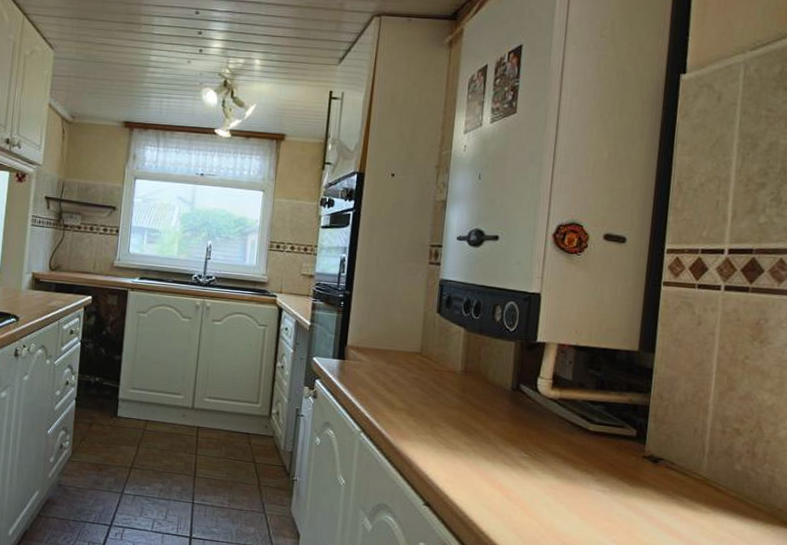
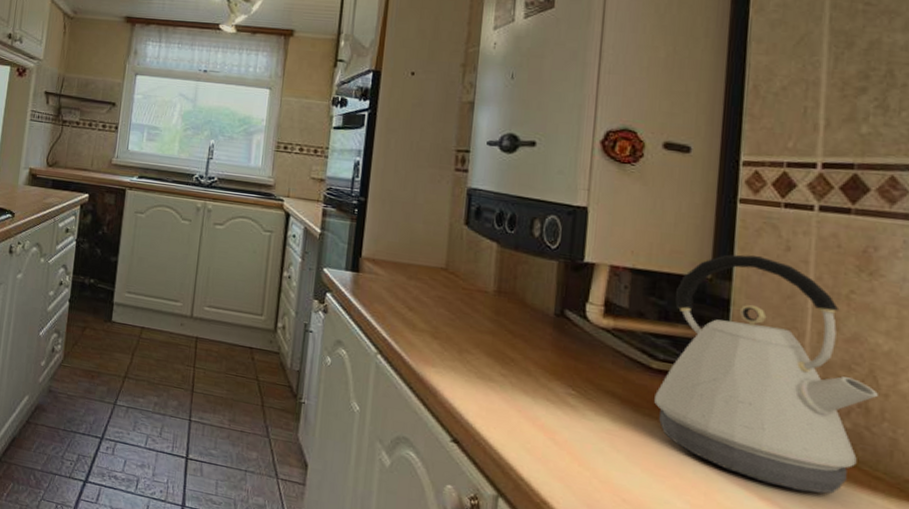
kettle: none [591,330,762,525] -> present [654,254,878,494]

